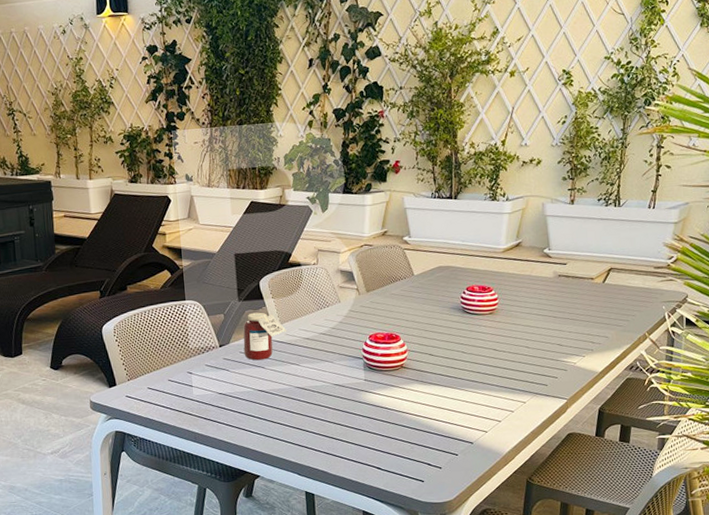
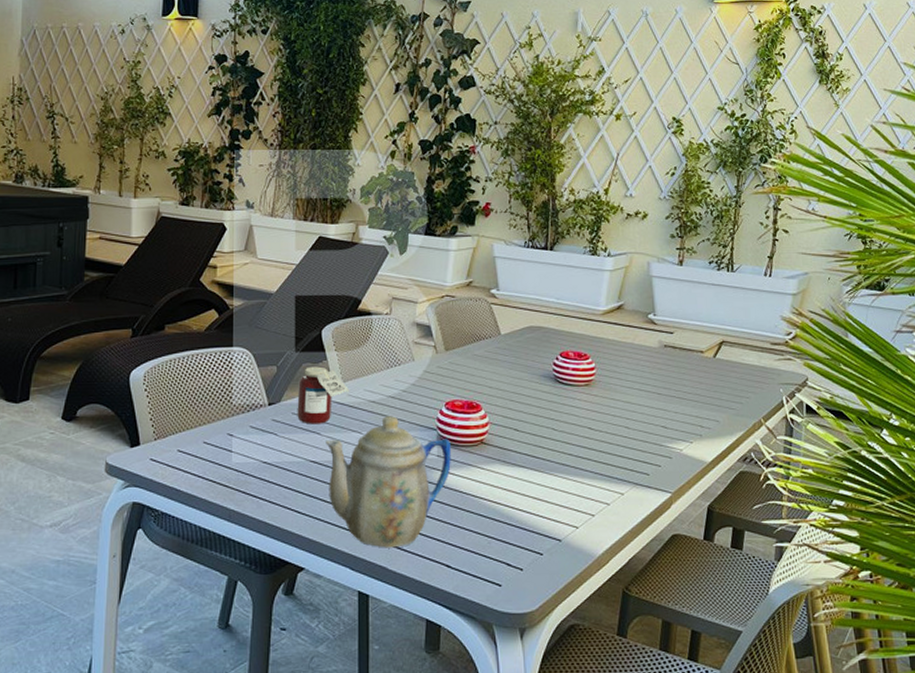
teapot: none [270,349,377,457] -> present [326,416,451,548]

